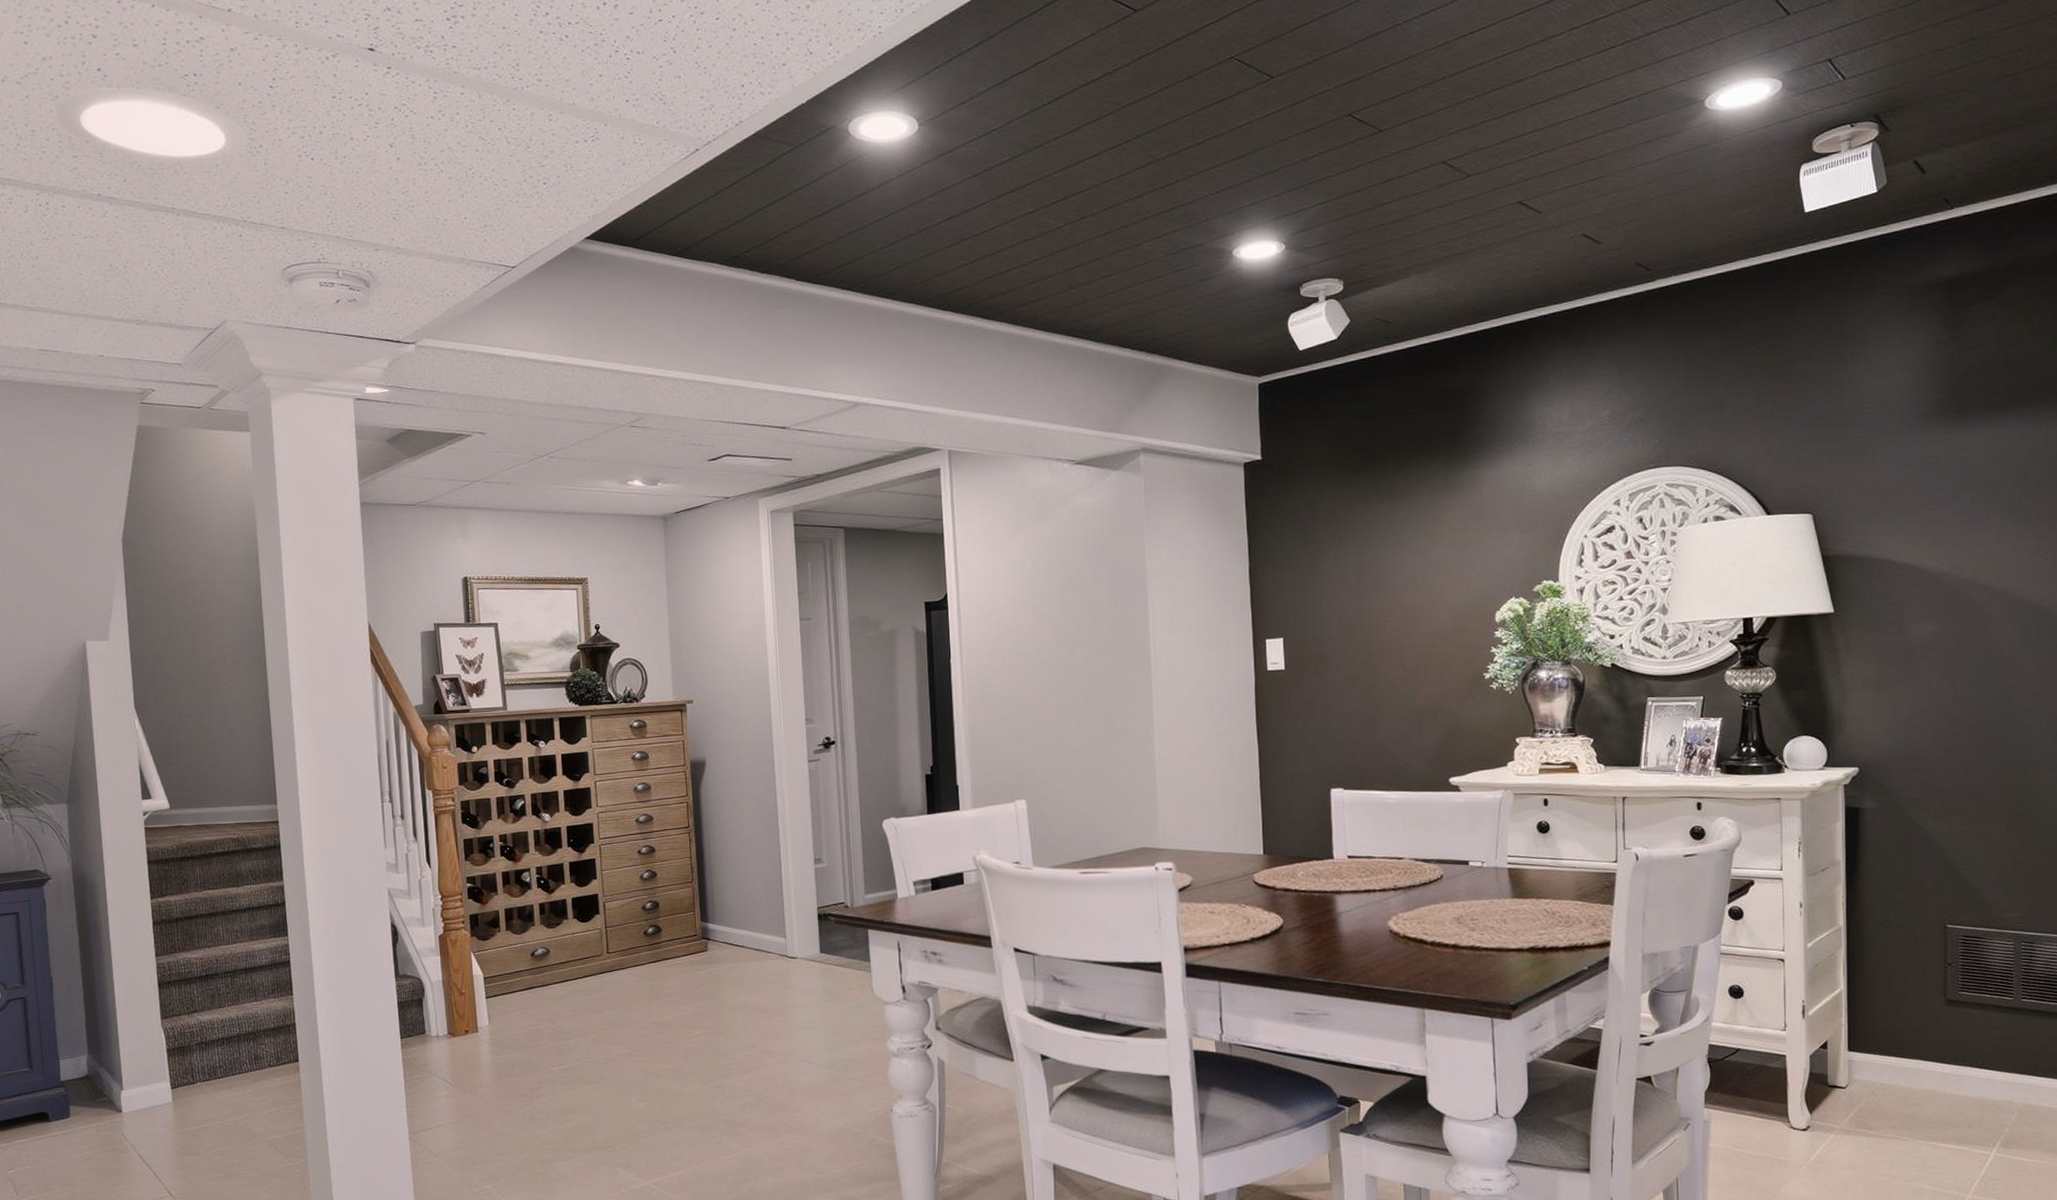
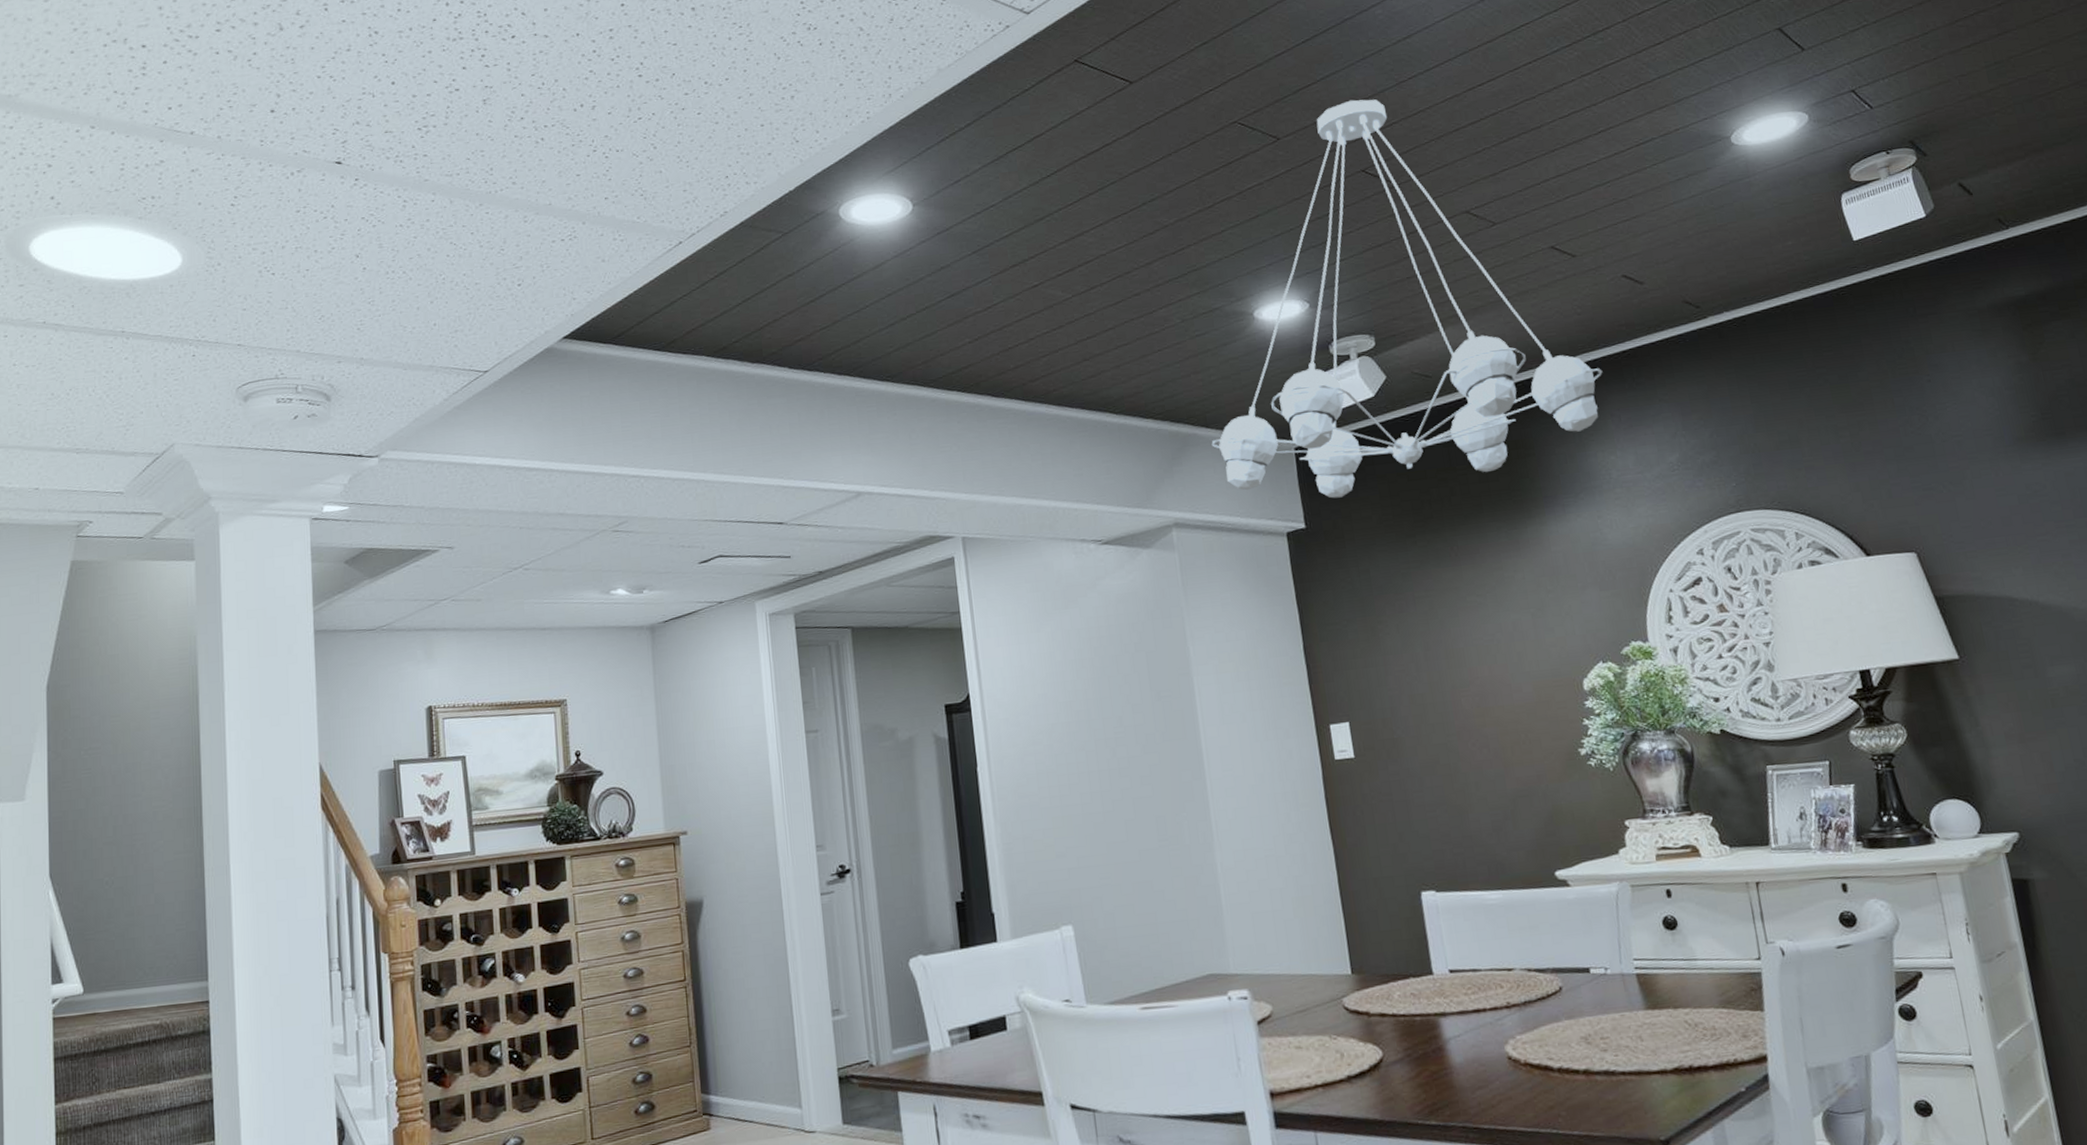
chandelier: none [1182,41,1552,434] -> present [1211,99,1603,499]

